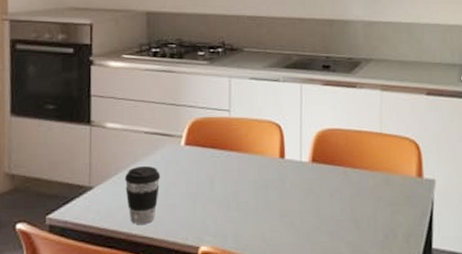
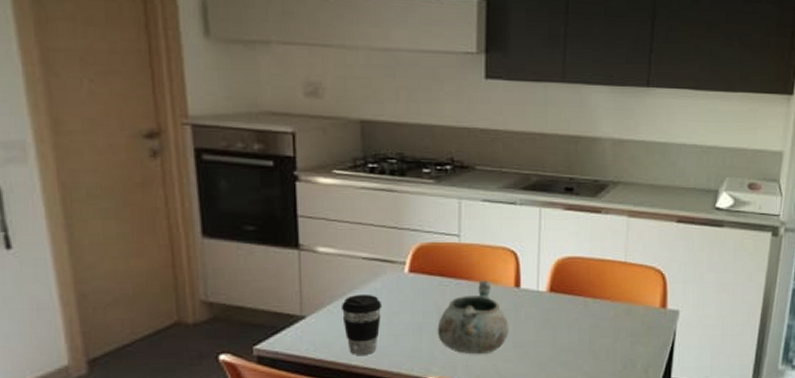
bowl: none [209,152,275,224] -> present [437,280,509,355]

